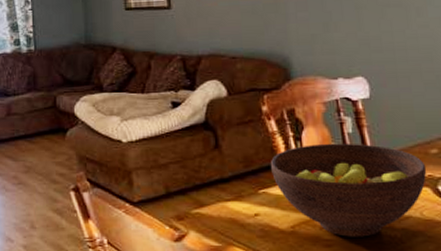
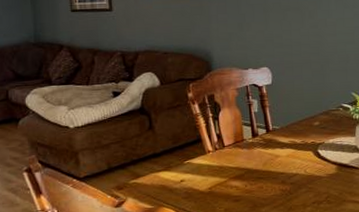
fruit bowl: present [271,143,427,237] -> none [194,120,311,193]

